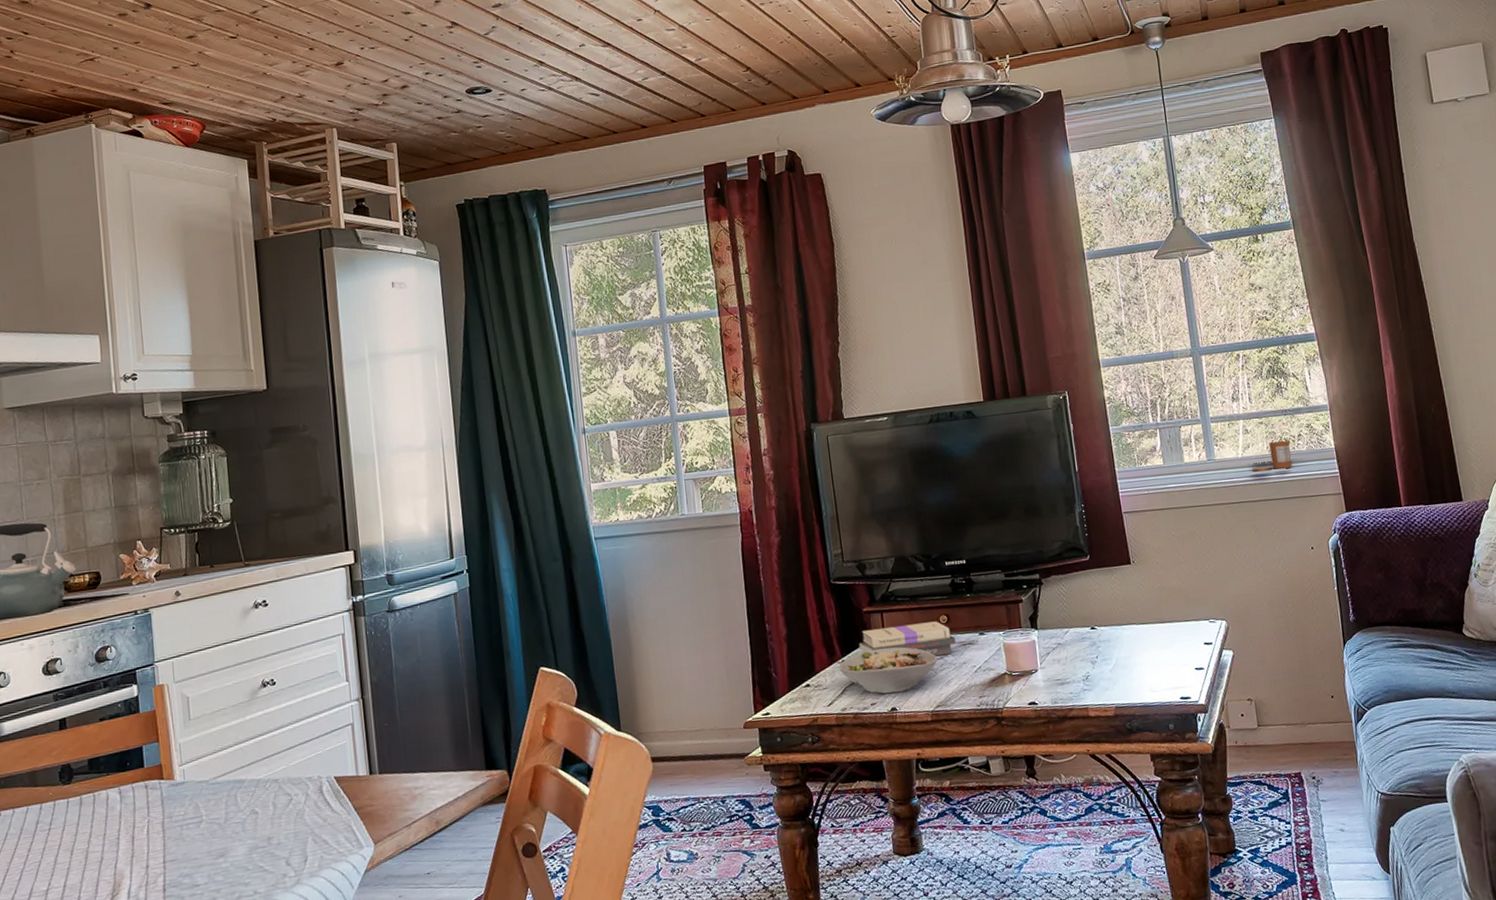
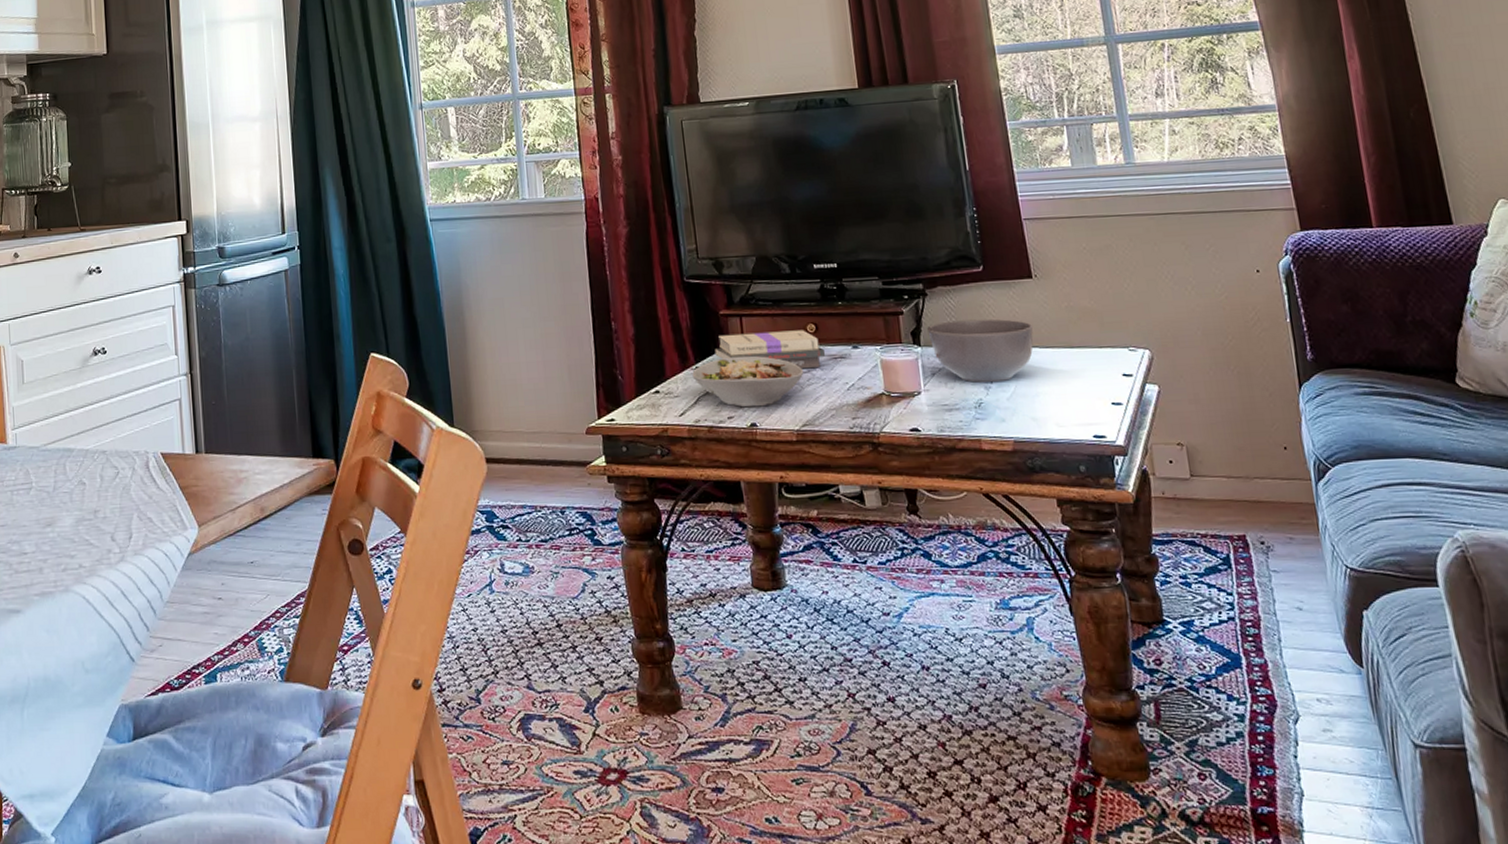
bowl: none [1043,601,1132,659] -> present [927,319,1034,383]
candle: present [1251,441,1292,473] -> none [1180,144,1231,181]

